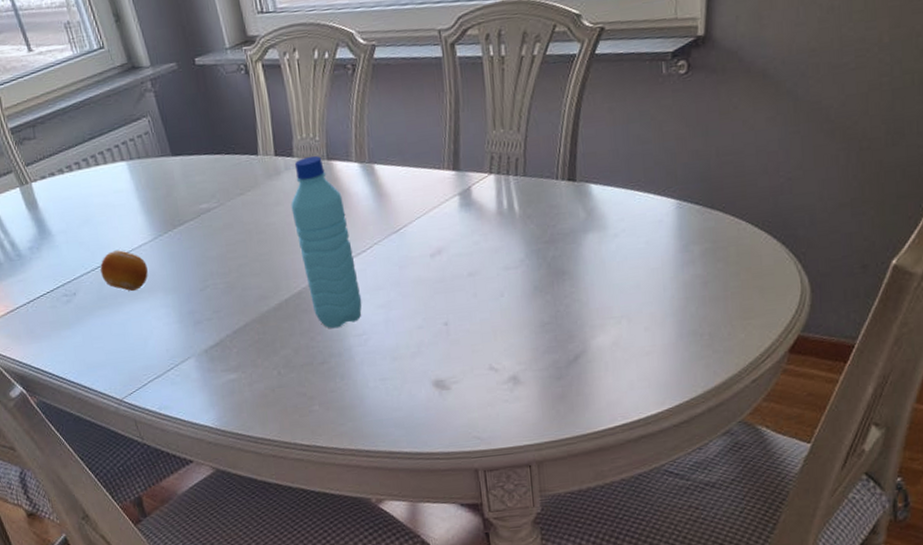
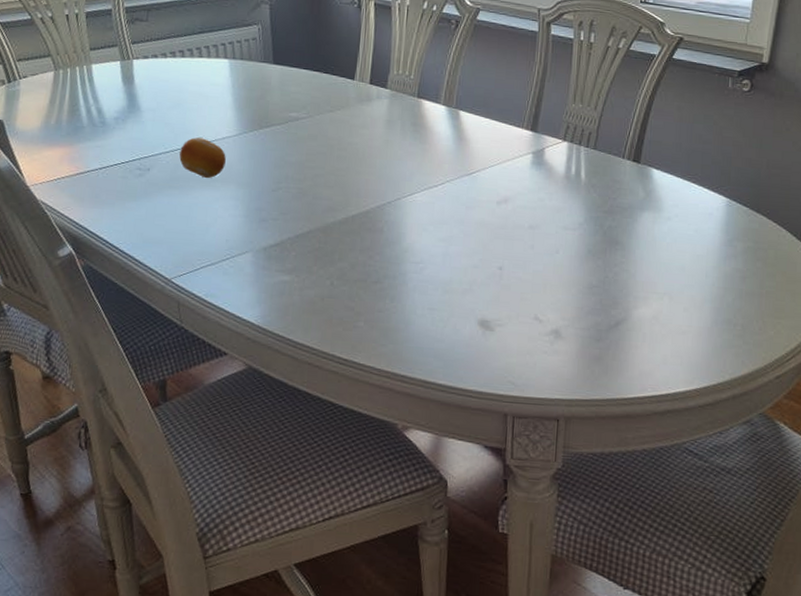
water bottle: present [291,155,362,329] -> none [375,91,425,252]

